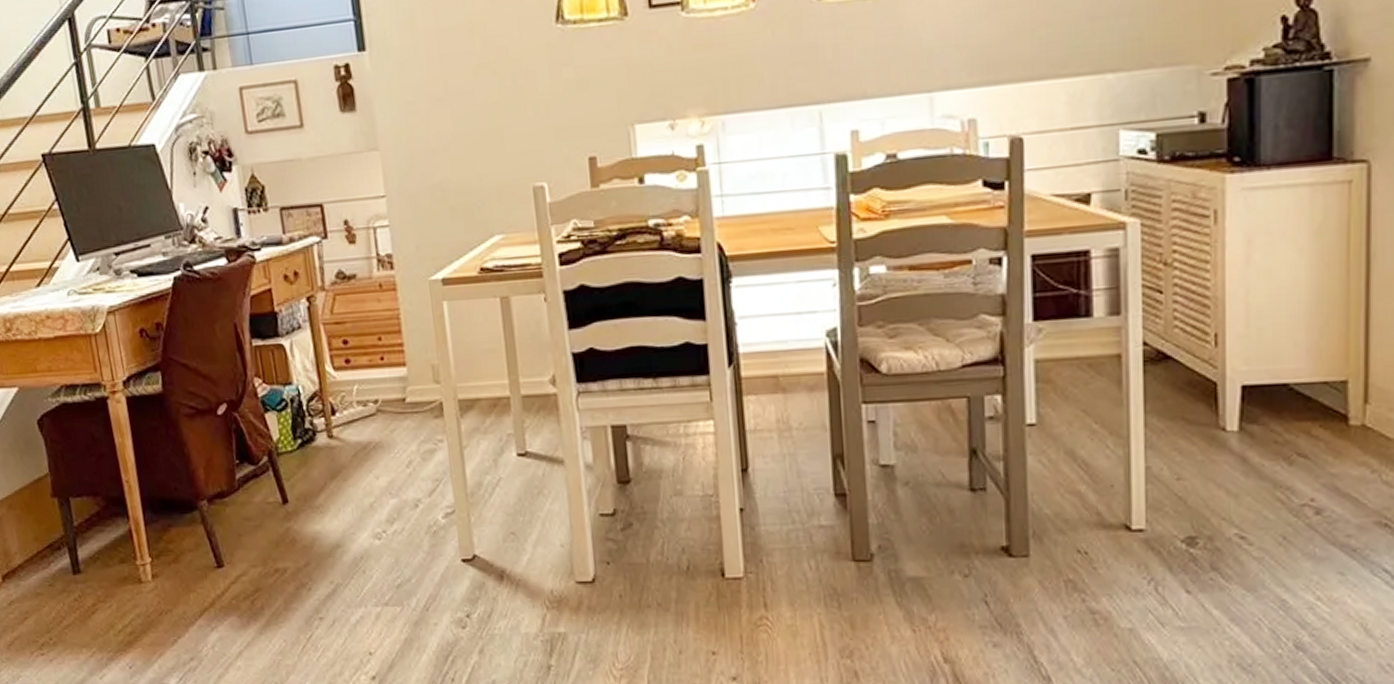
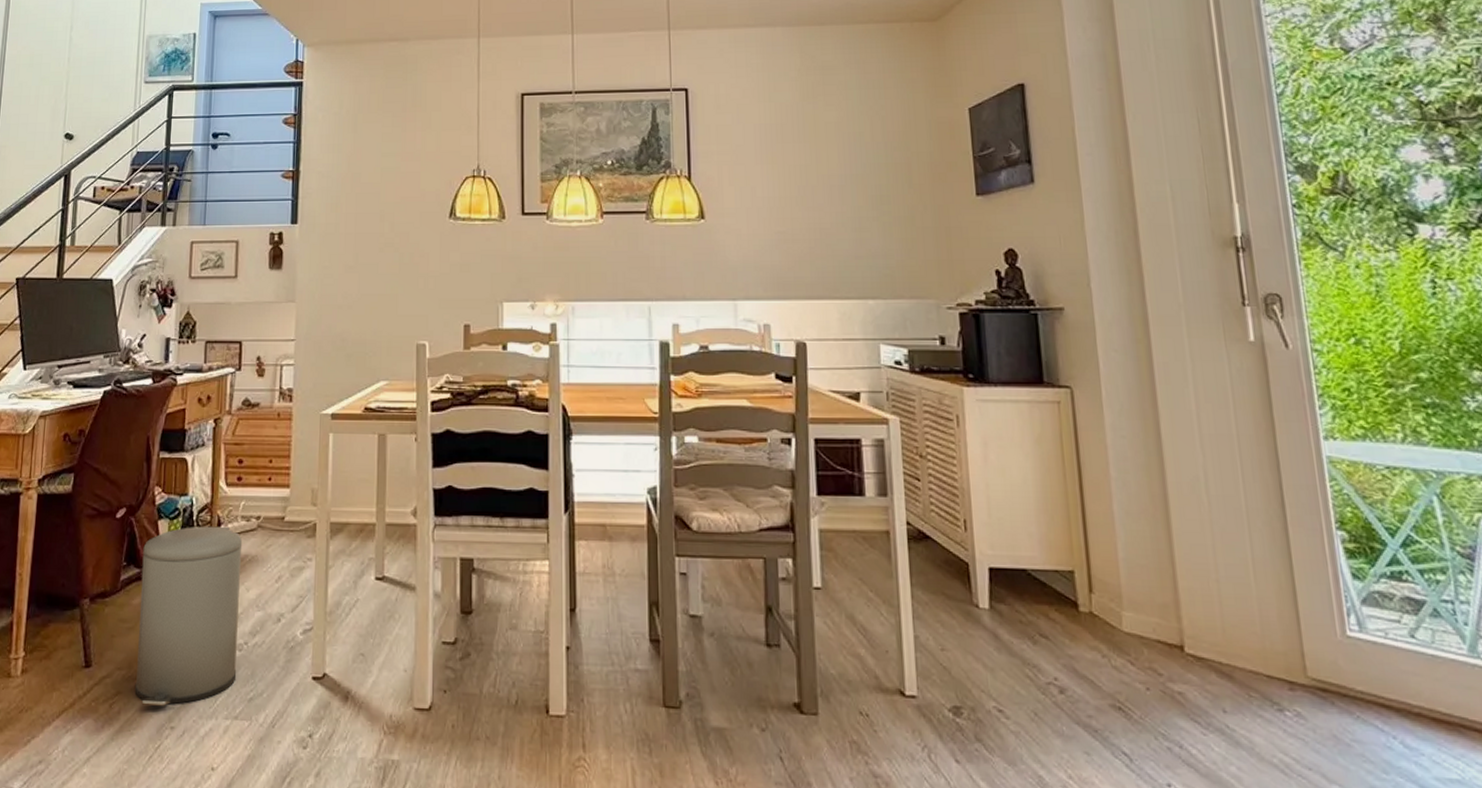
pedal bin: none [254,414,380,599] -> present [134,526,243,706]

